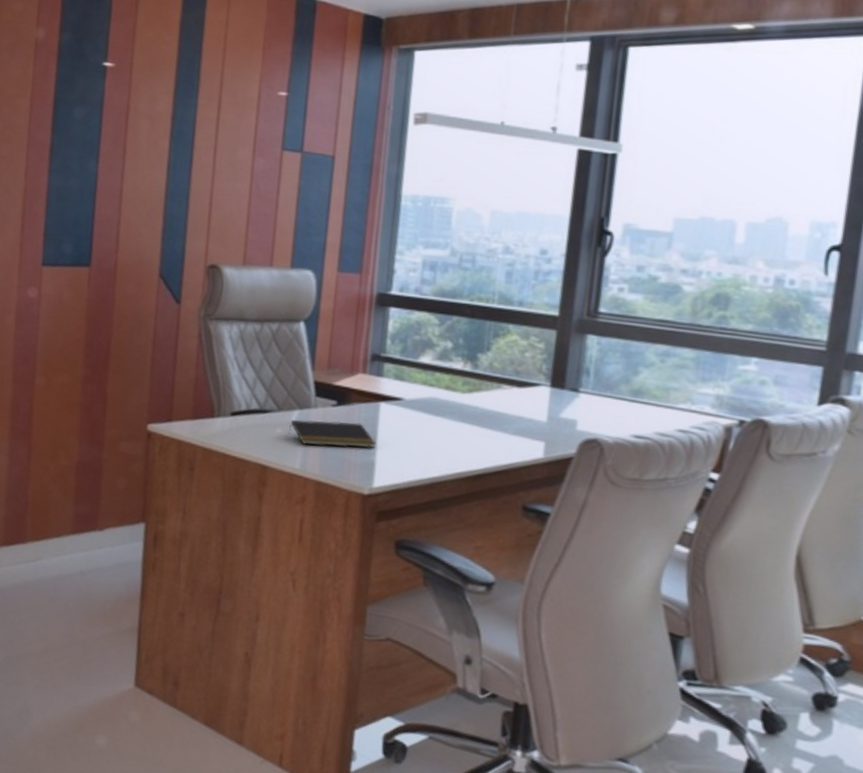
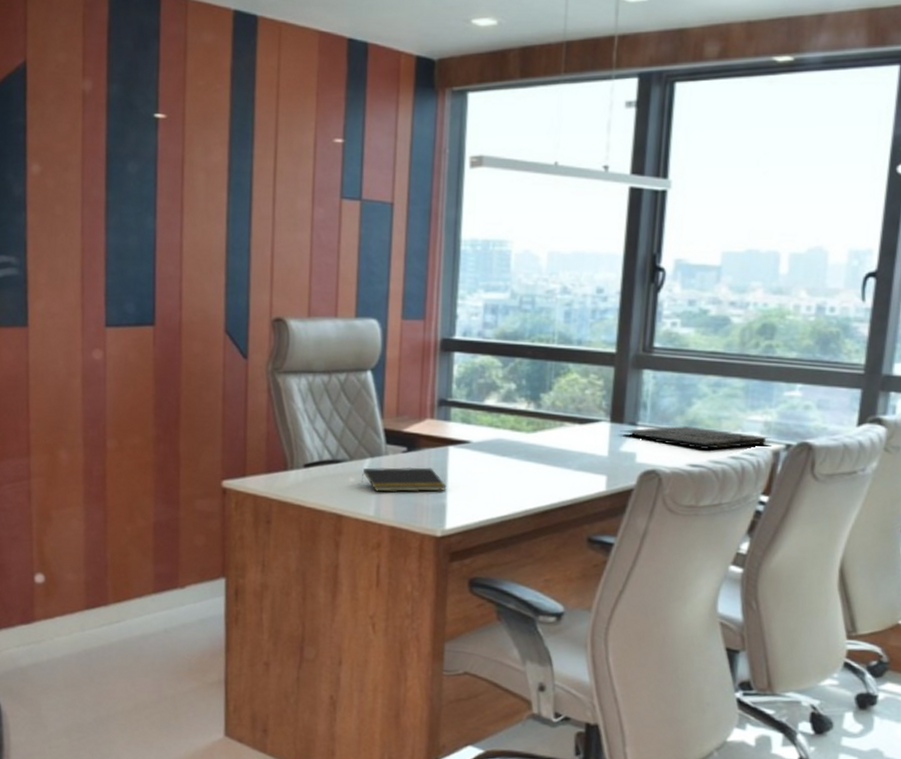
keyboard: none [561,394,723,421] -> present [621,426,771,449]

